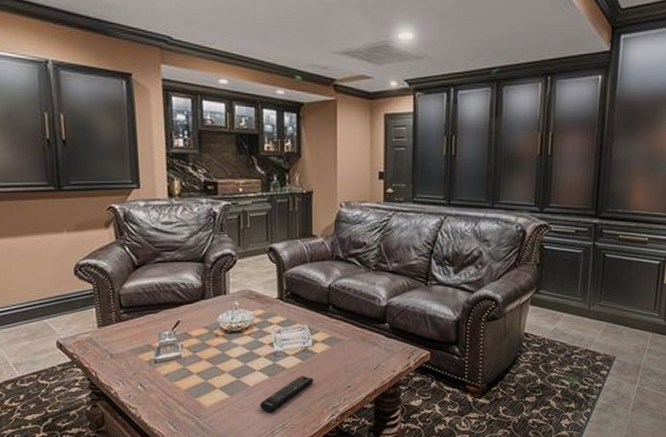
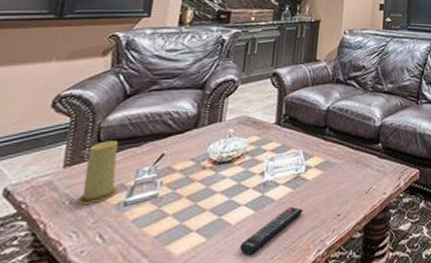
candle: none [115,307,147,359] -> present [76,140,119,205]

